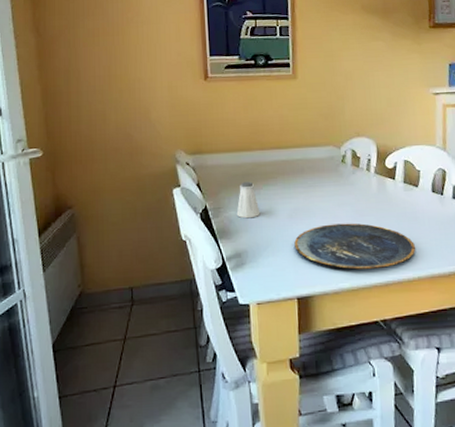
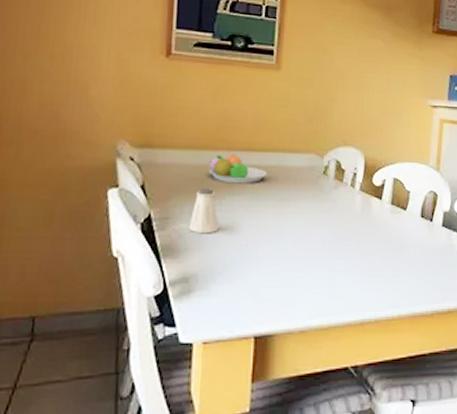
fruit bowl: none [246,153,294,176] -> present [208,154,267,184]
plate: present [294,223,416,271] -> none [257,247,399,305]

